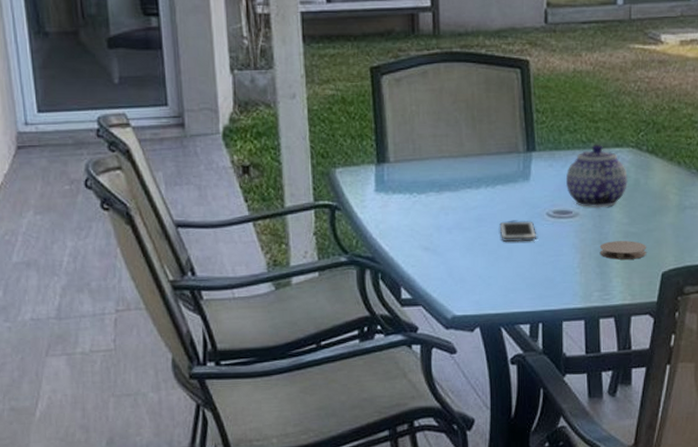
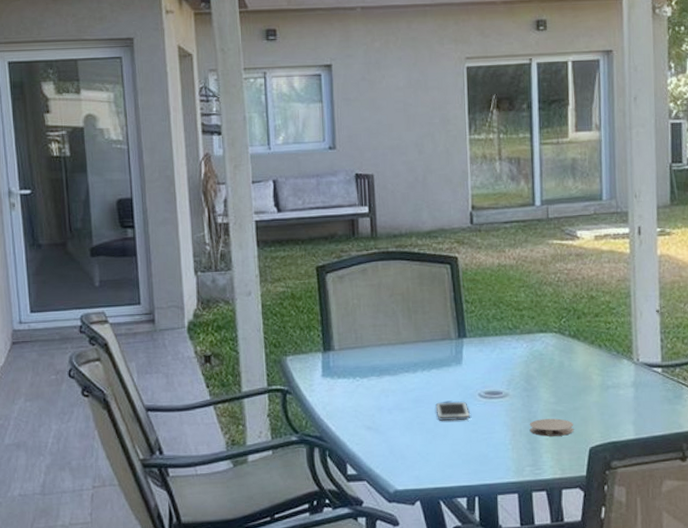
teapot: present [566,144,629,208] -> none [495,330,554,389]

